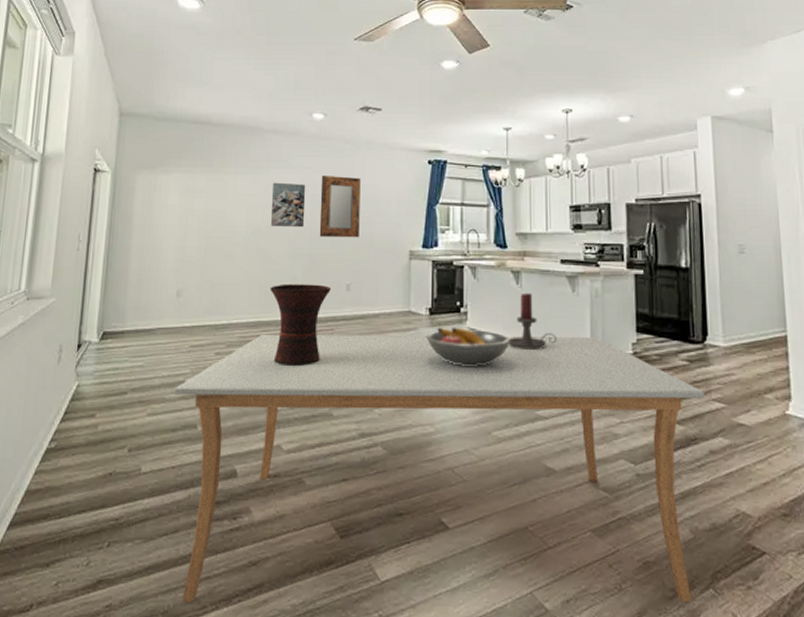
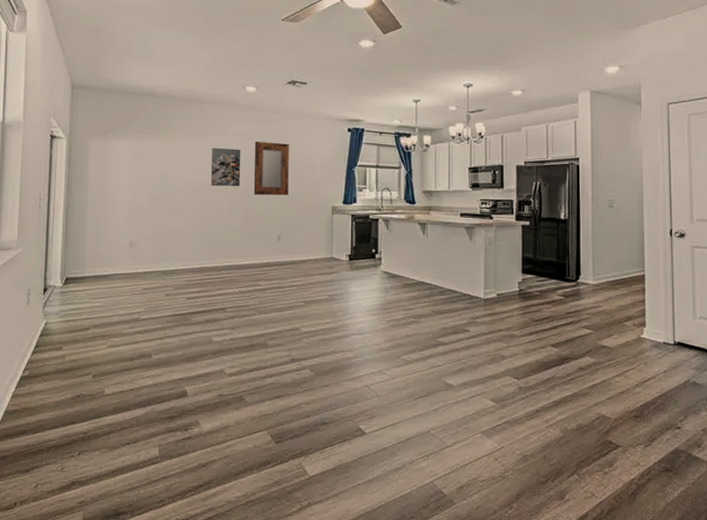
dining table: present [173,334,705,603] -> none [129,277,576,498]
vase: present [270,284,331,366] -> none [211,235,264,304]
fruit bowl: present [426,327,511,366] -> none [346,270,418,302]
candle holder: present [509,293,557,350] -> none [417,241,456,288]

